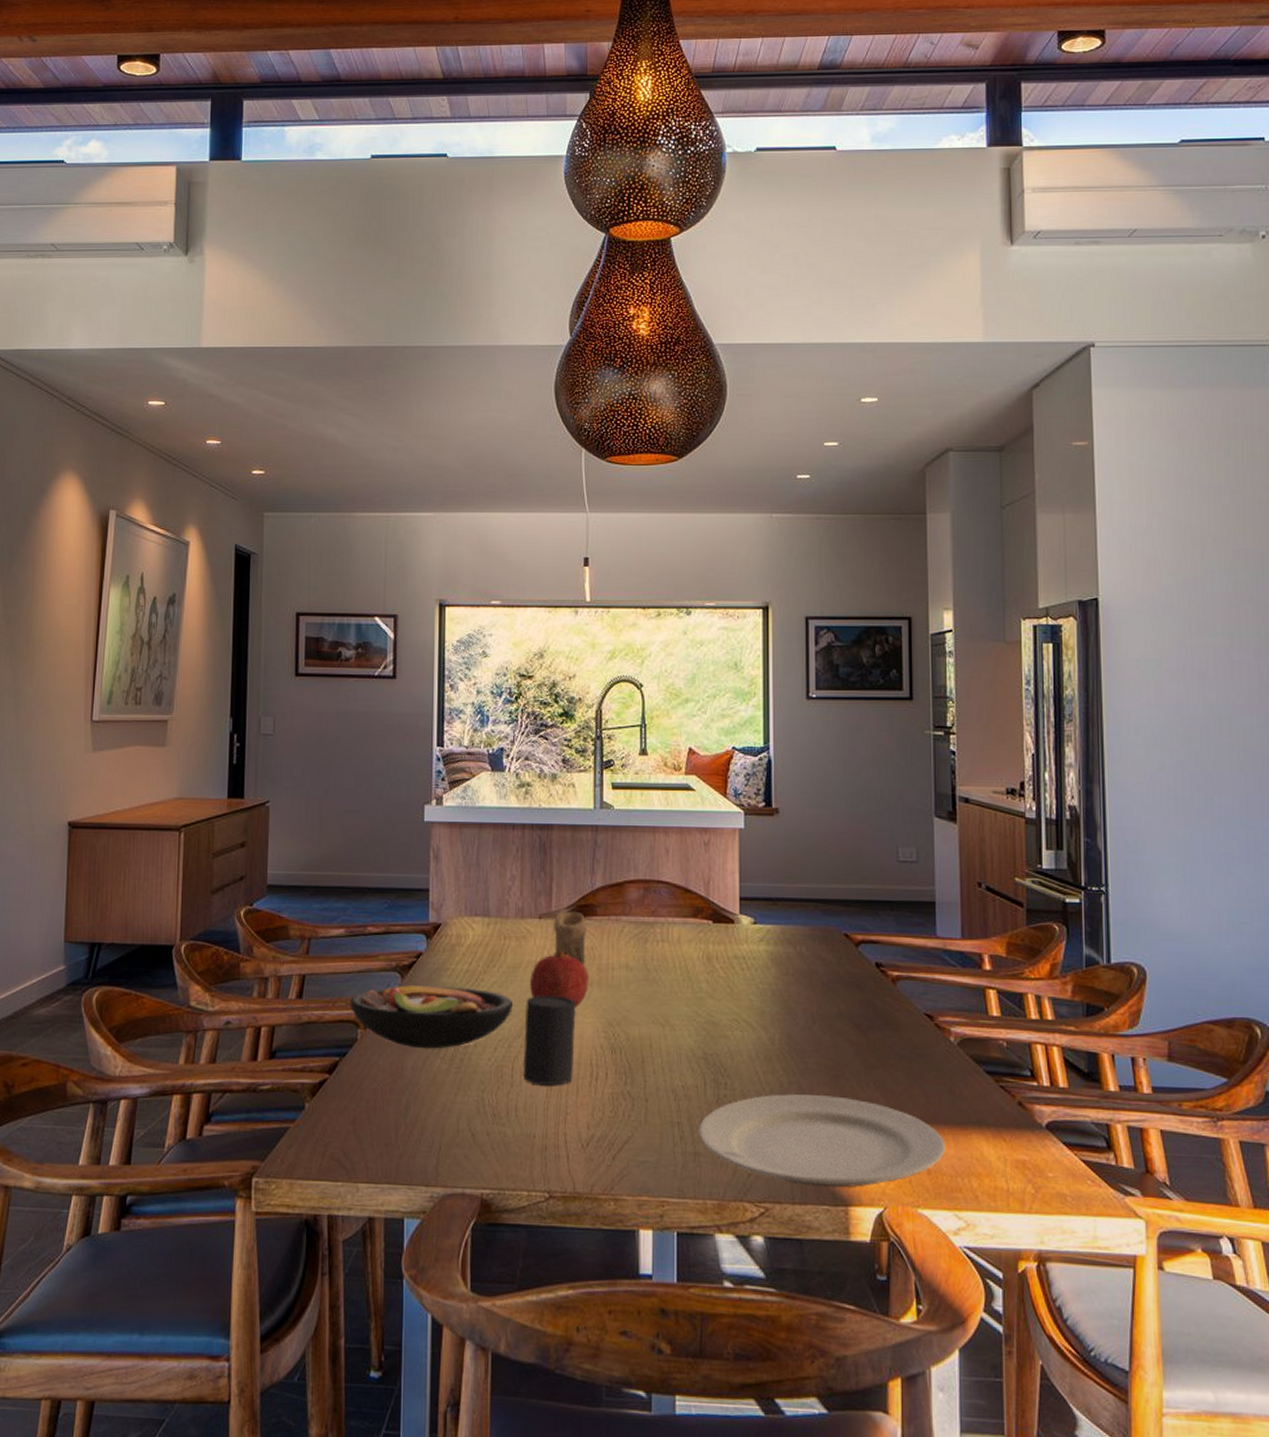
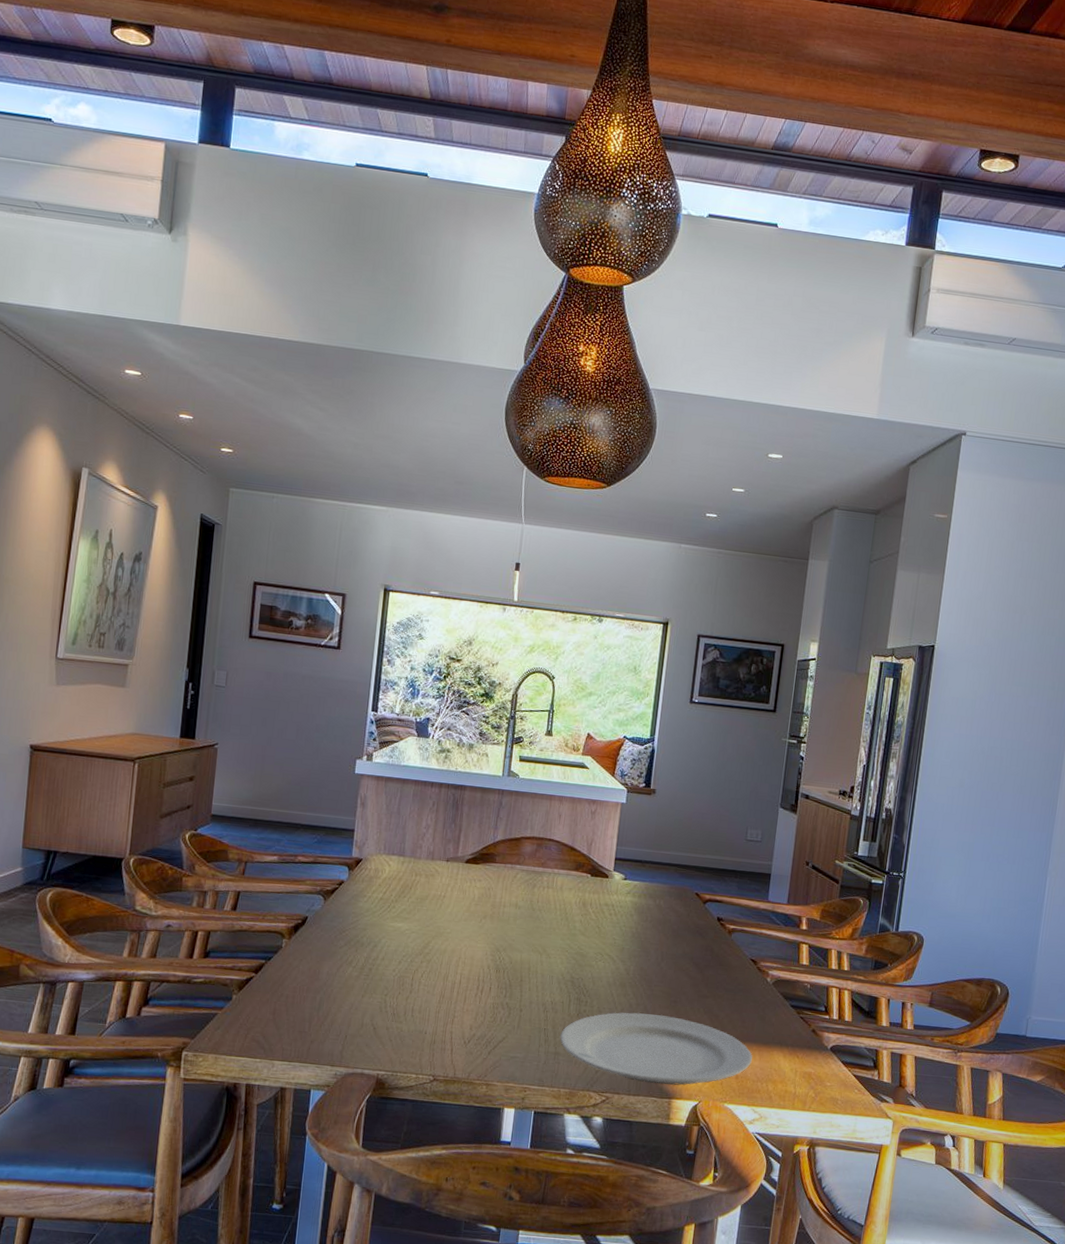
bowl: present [349,984,514,1049] -> none [277,906,419,959]
cup: present [522,995,576,1085] -> none [420,923,471,995]
fruit: present [530,950,589,1008] -> none [433,888,484,935]
candle: present [554,911,586,966] -> none [457,857,486,902]

